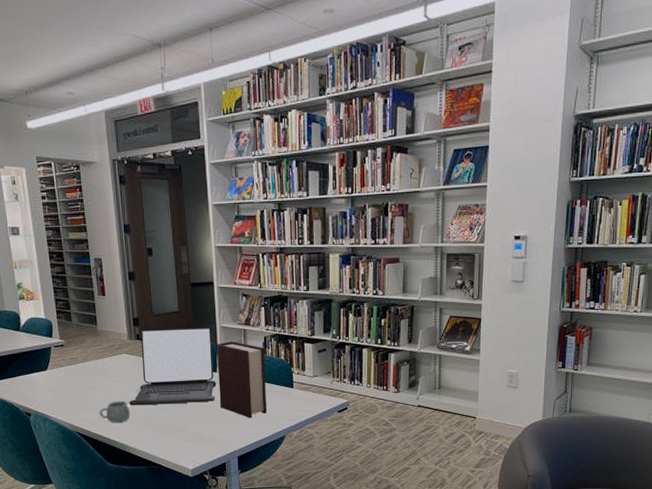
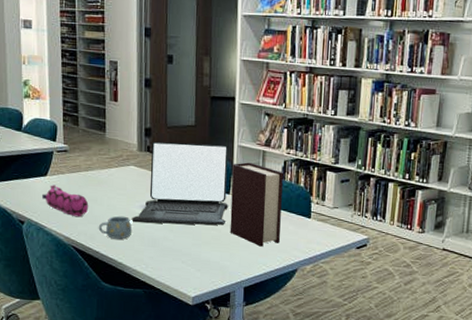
pencil case: none [45,378,89,406] -> present [42,185,89,217]

